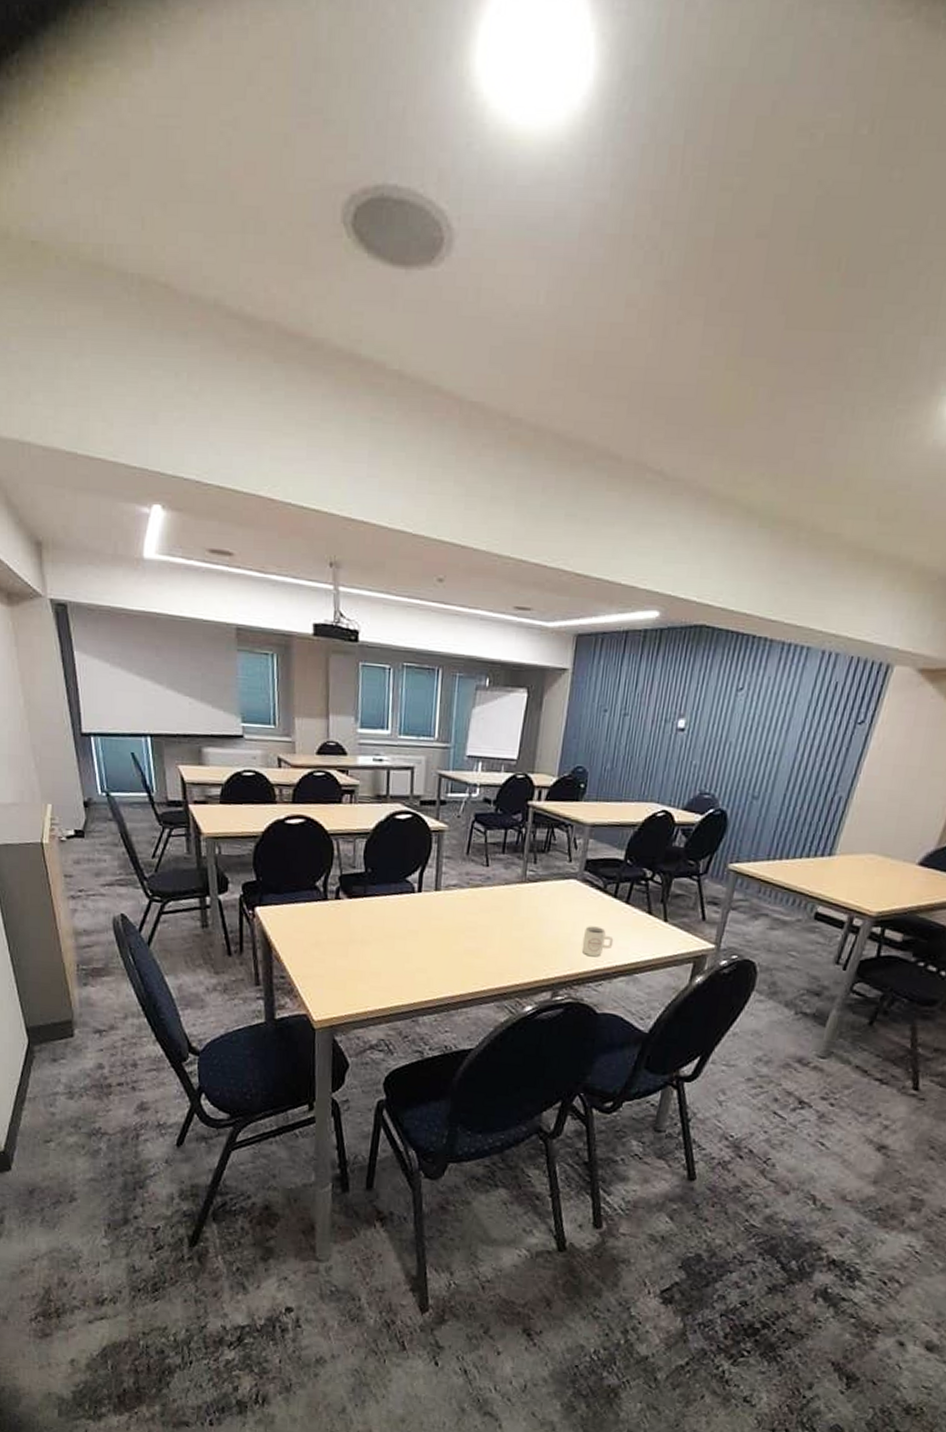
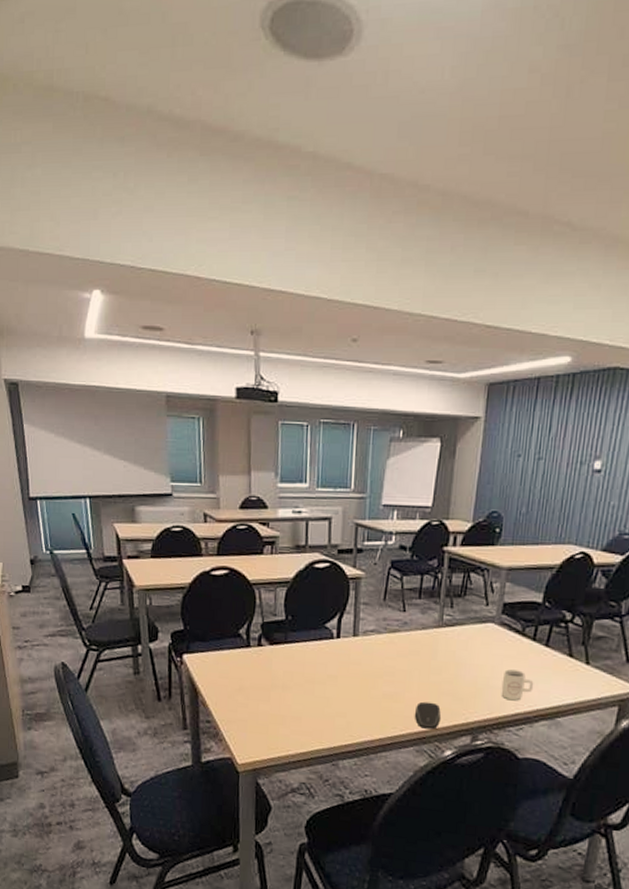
computer mouse: none [496,957,522,985] -> present [415,701,441,730]

